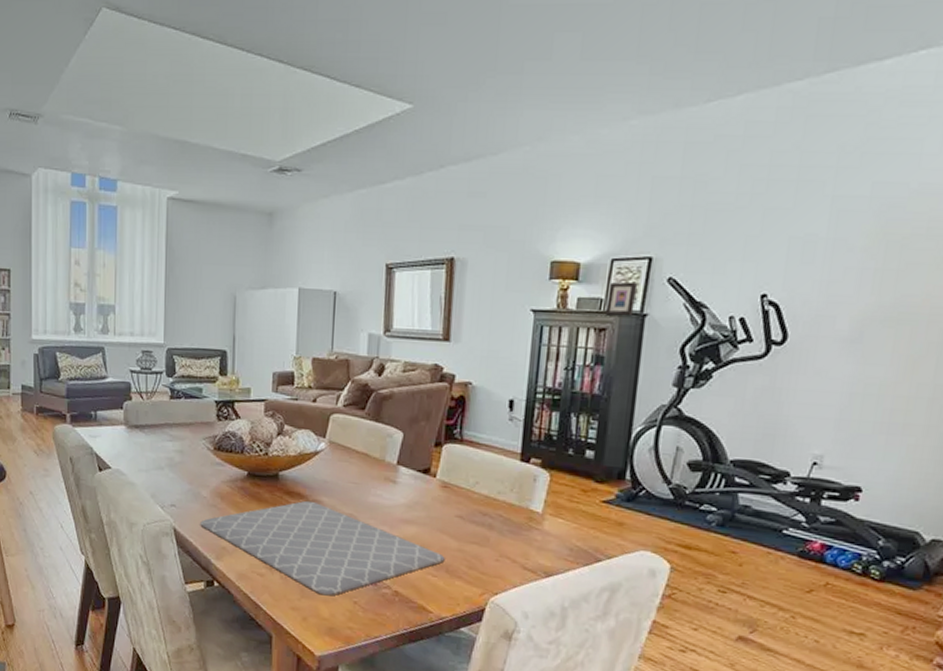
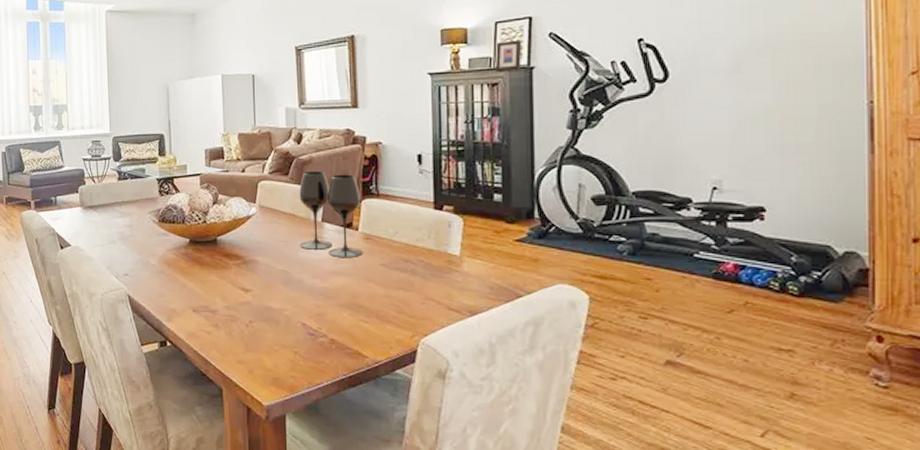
placemat: present [200,500,445,596] -> none [151,261,374,348]
wine glass: none [371,407,442,506] -> present [299,170,363,257]

